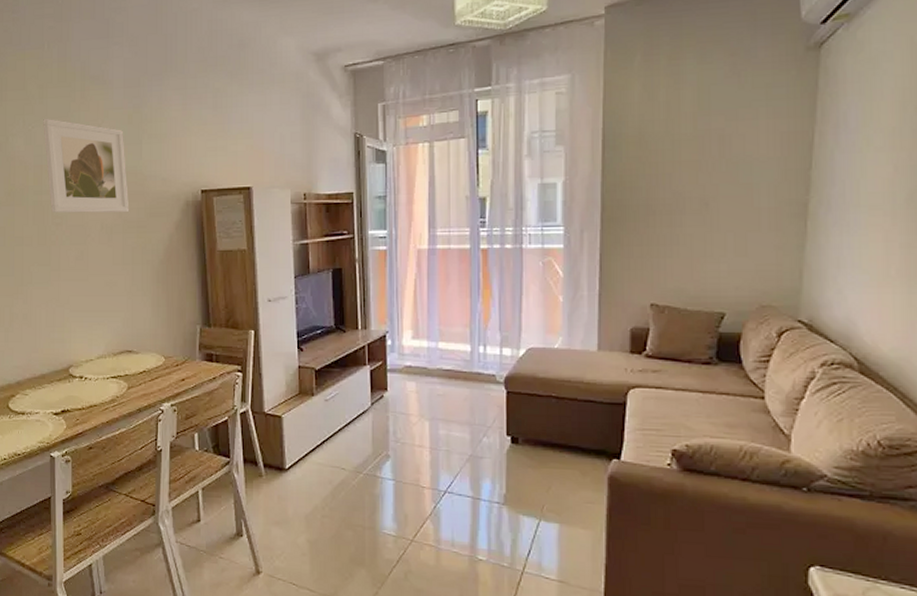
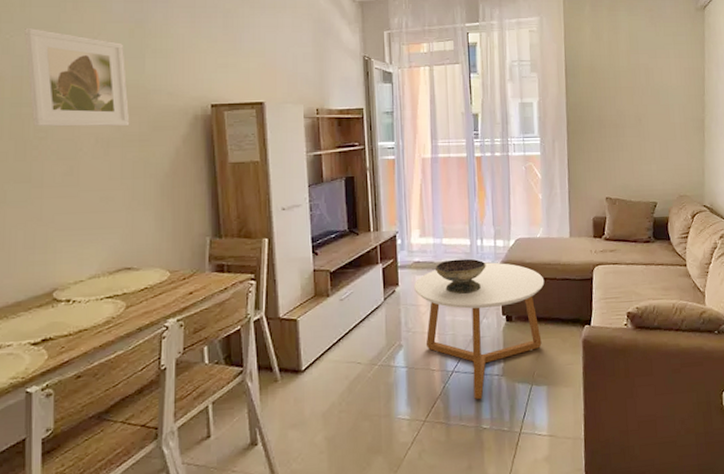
coffee table: none [404,373,562,528] -> present [413,262,545,400]
decorative bowl: none [428,367,489,407] -> present [434,258,486,294]

